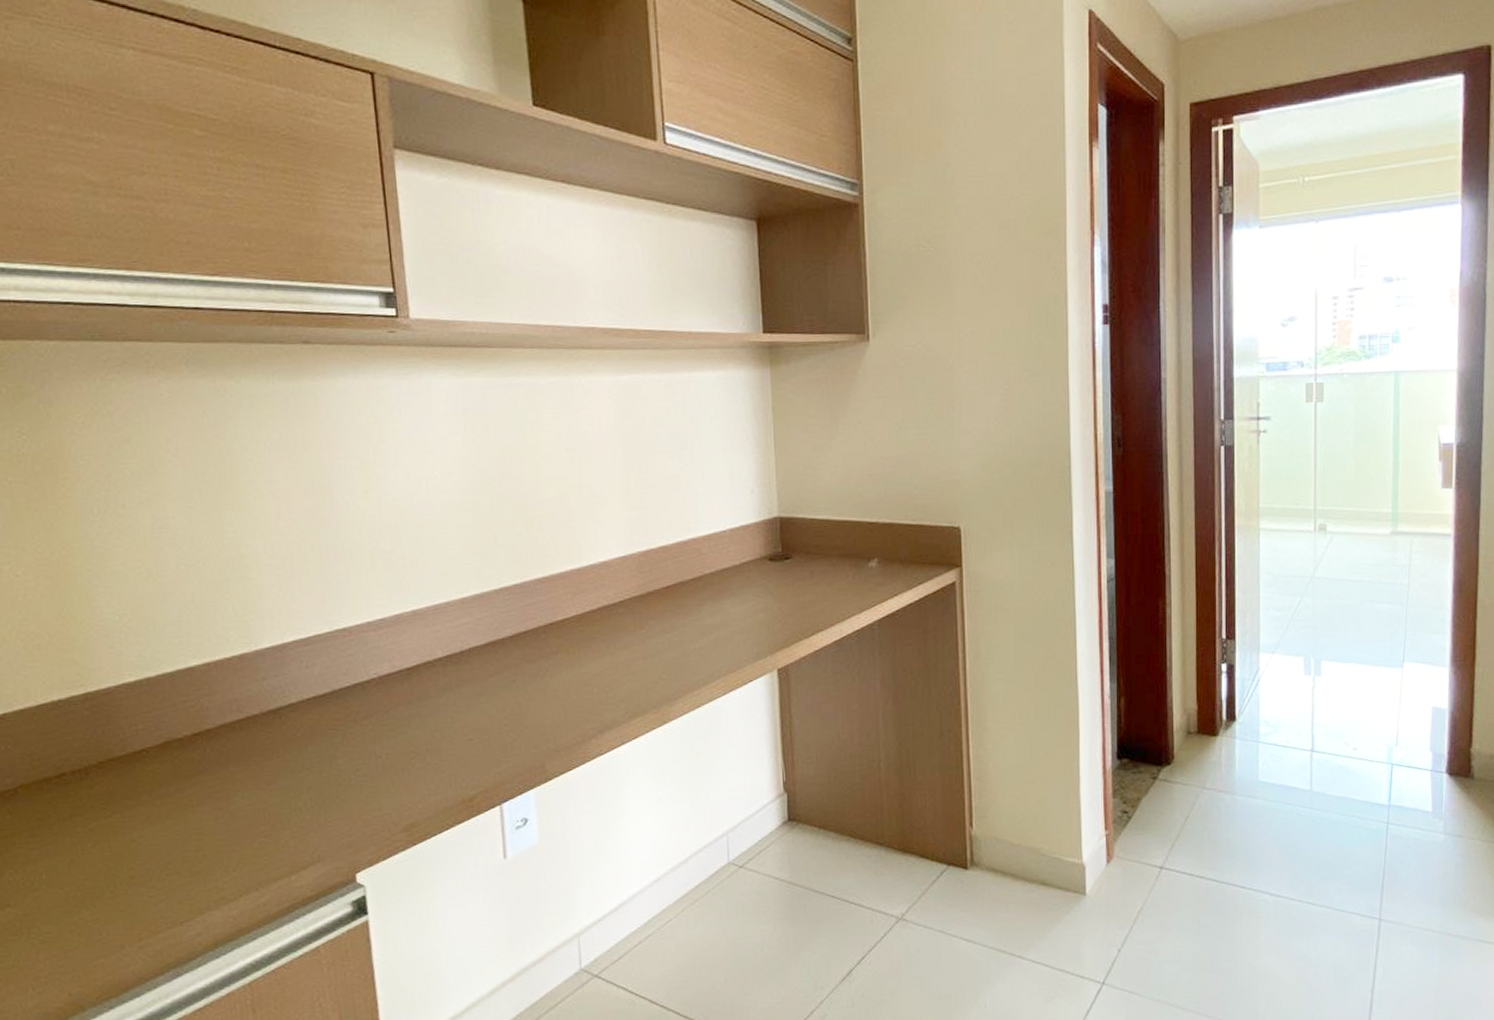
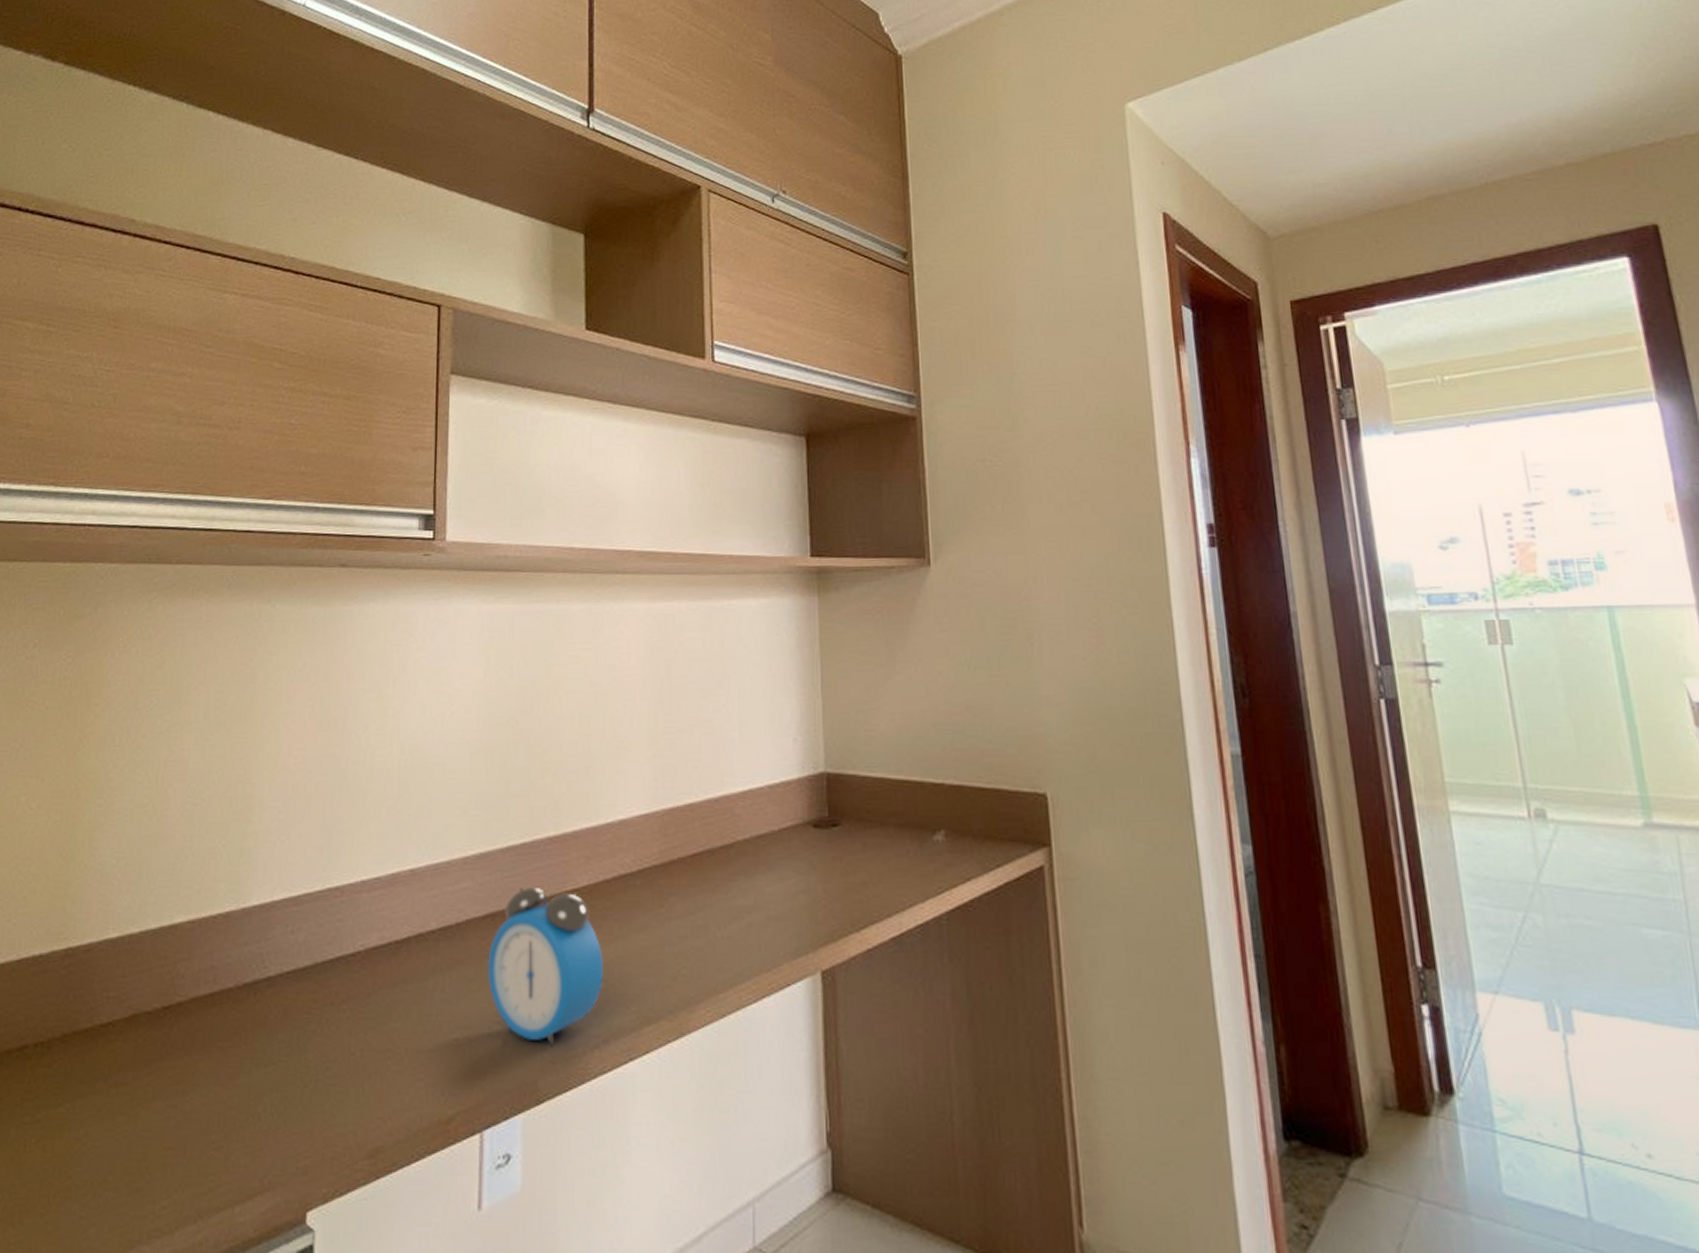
alarm clock: none [492,618,596,738] -> present [487,886,603,1045]

